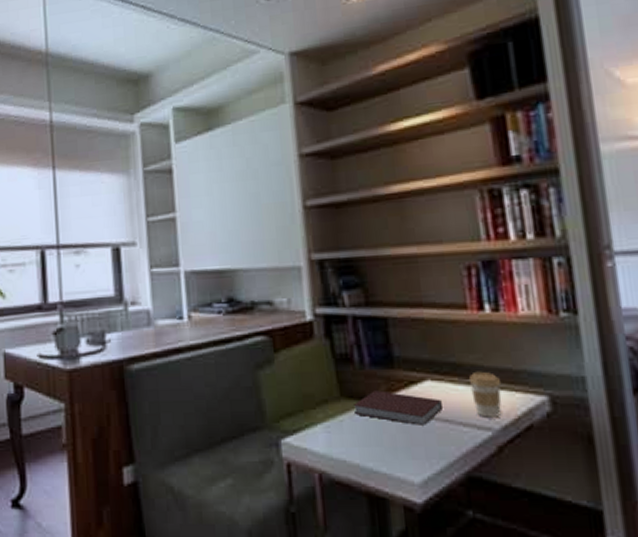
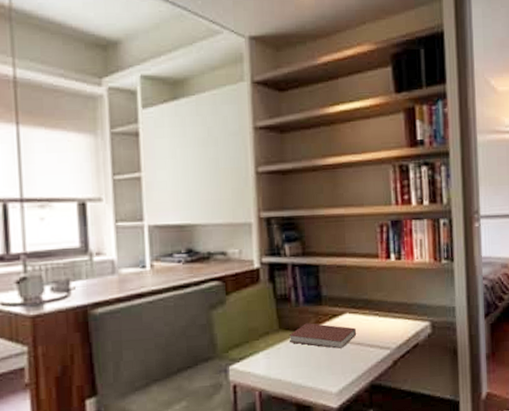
coffee cup: present [468,371,502,418] -> none [376,305,399,340]

